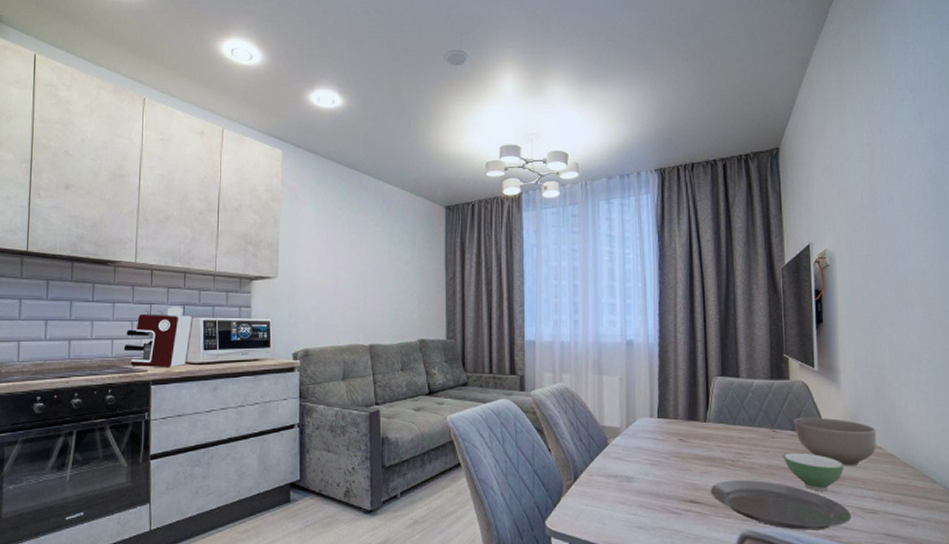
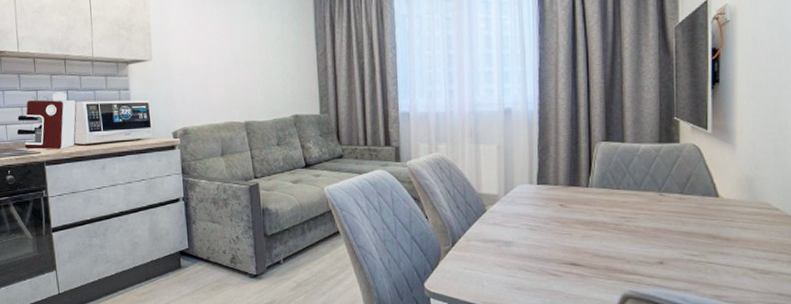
plate: present [710,480,852,530] -> none [591,243,742,291]
bowl: present [783,453,845,491] -> none [670,215,737,253]
bowl: present [792,417,877,465] -> none [681,180,775,227]

